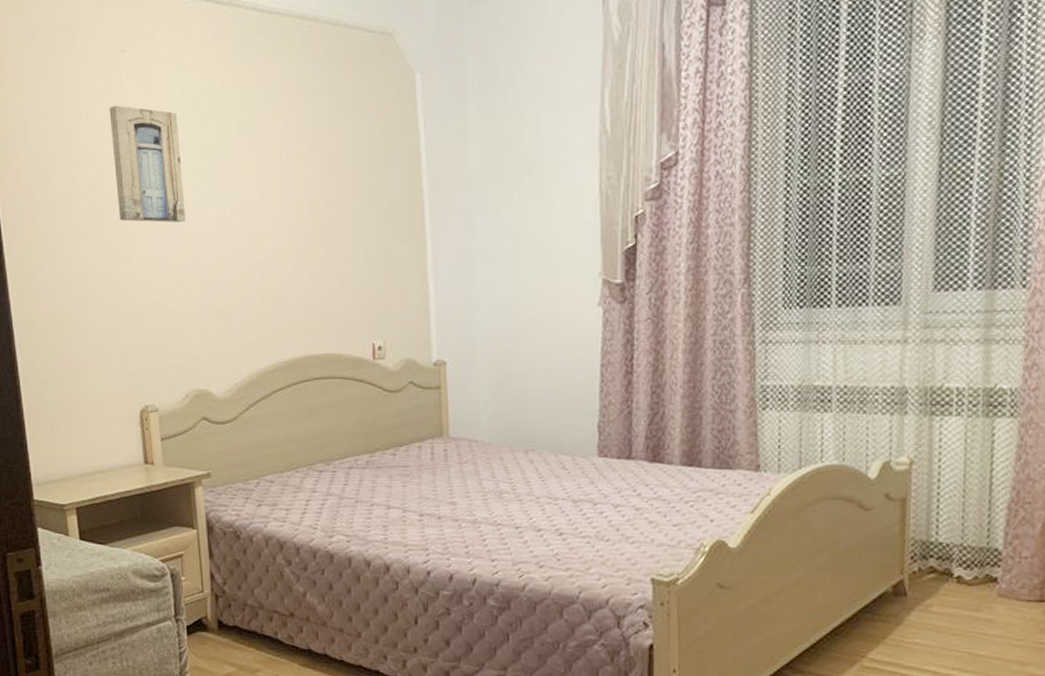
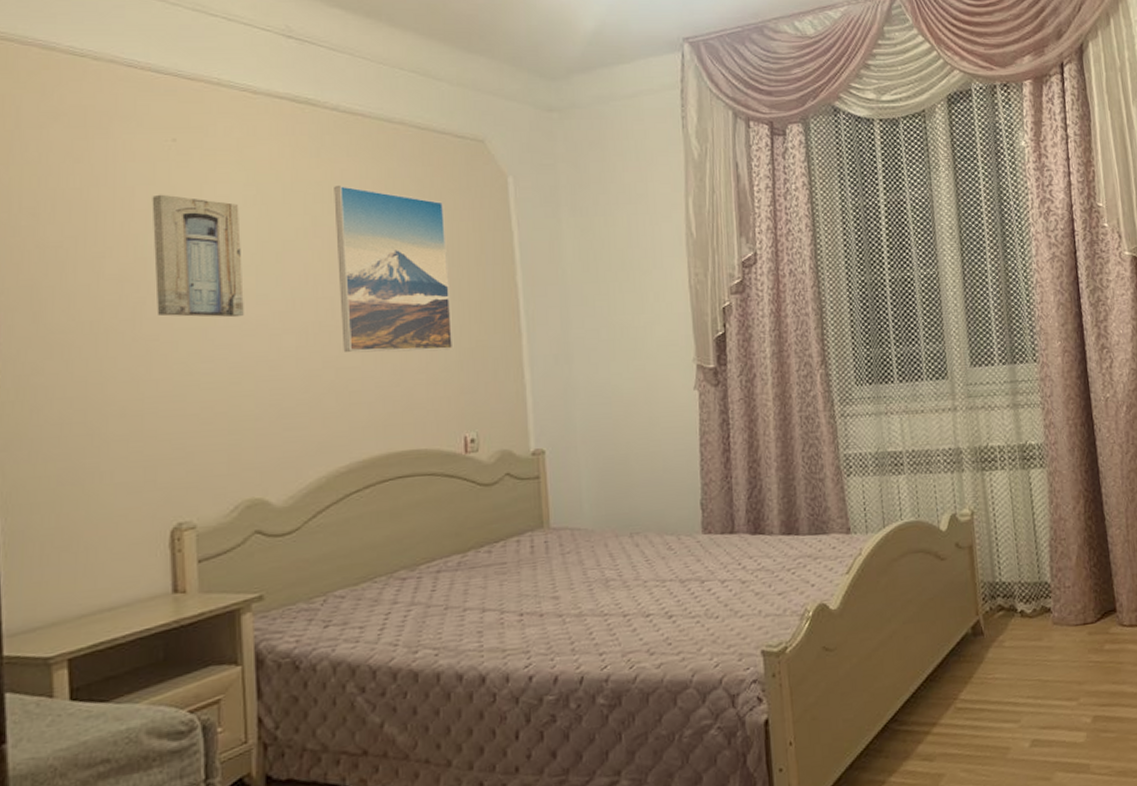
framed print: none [256,90,363,259] -> present [334,186,454,353]

